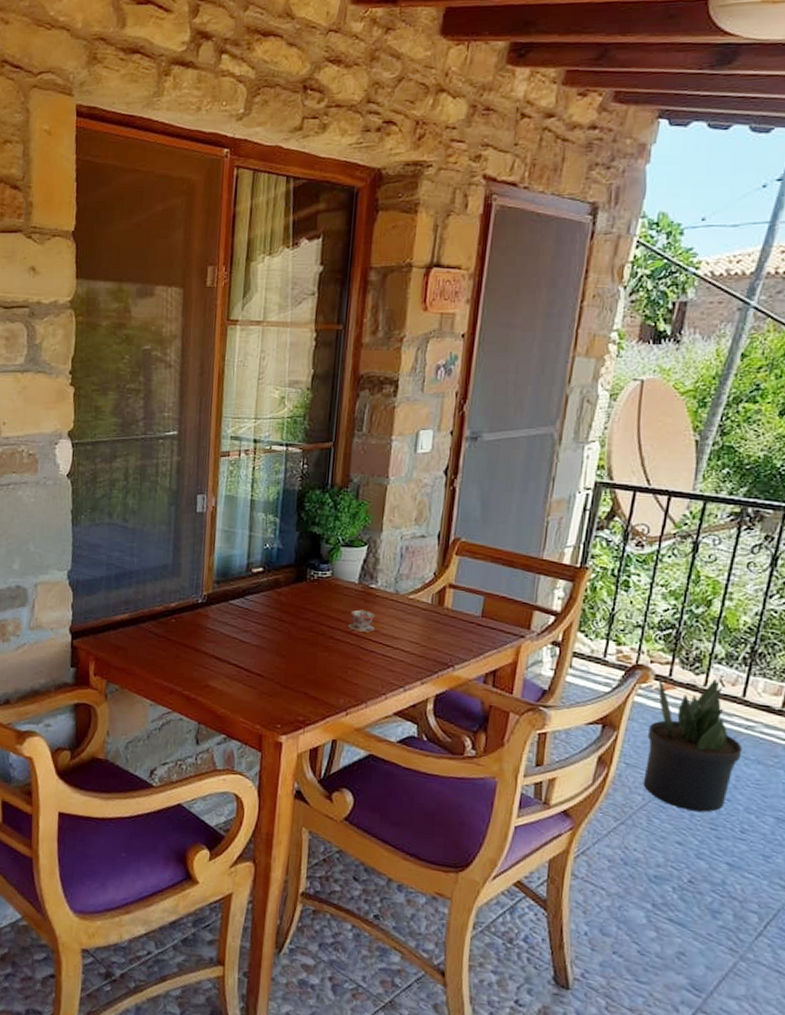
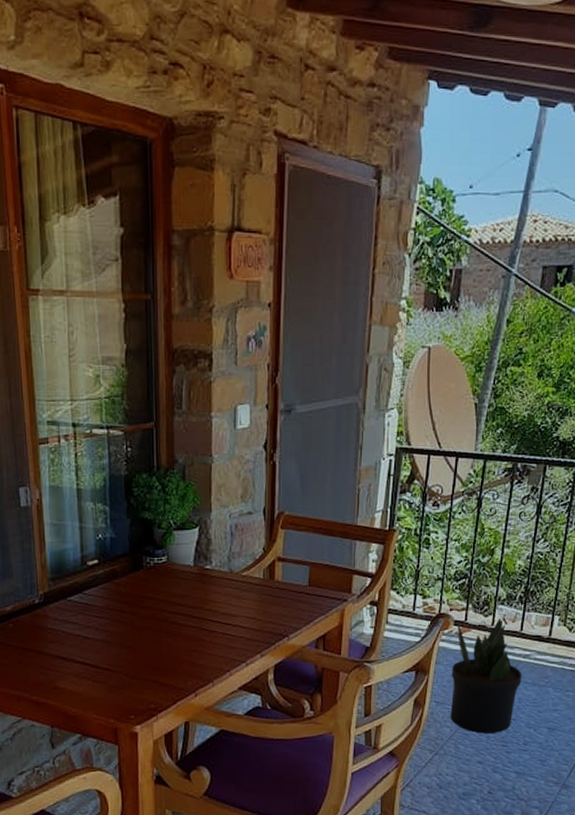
teacup: present [348,609,375,632] -> none [188,592,213,614]

